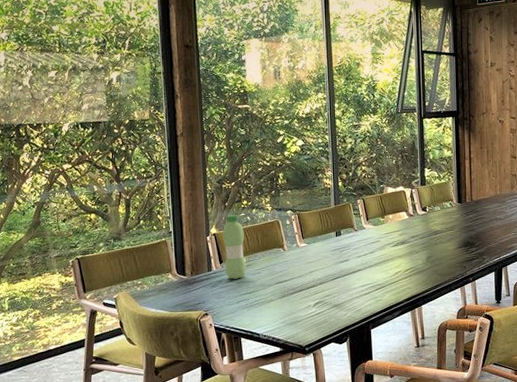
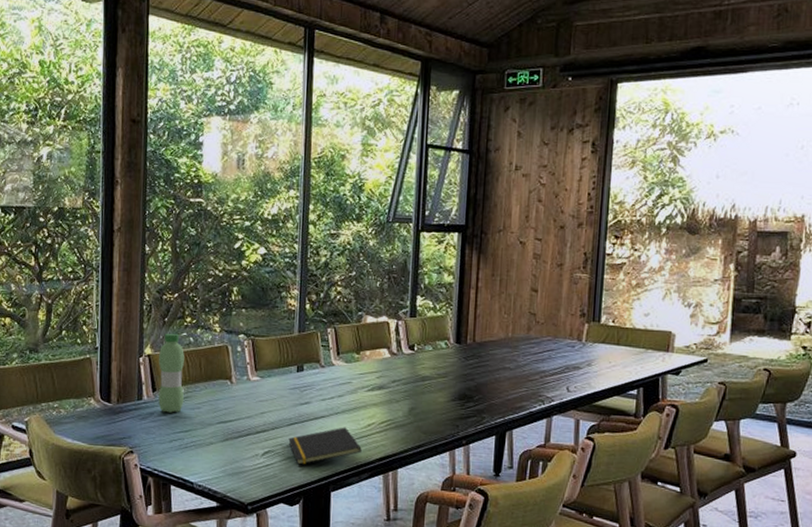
notepad: none [334,276,392,311] -> present [288,427,362,465]

